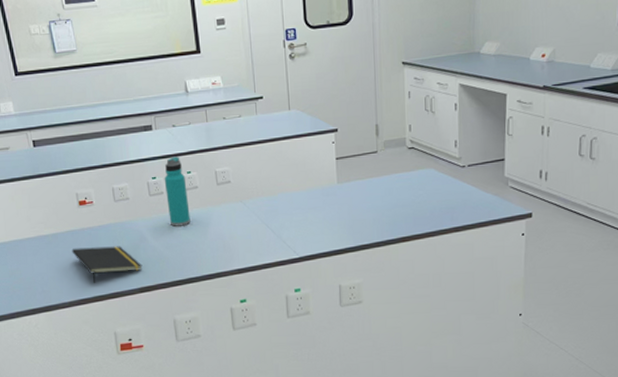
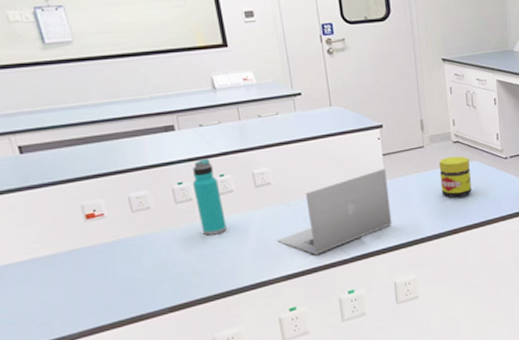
notepad: present [71,246,143,283] -> none [78,262,172,307]
laptop: none [233,172,341,252] -> present [277,168,392,255]
jar: none [391,162,425,205] -> present [438,156,472,198]

